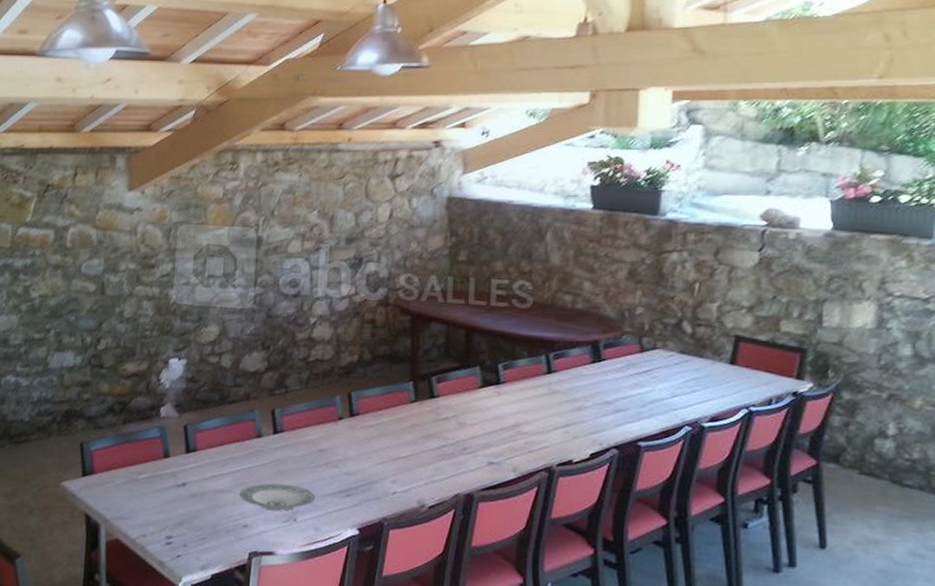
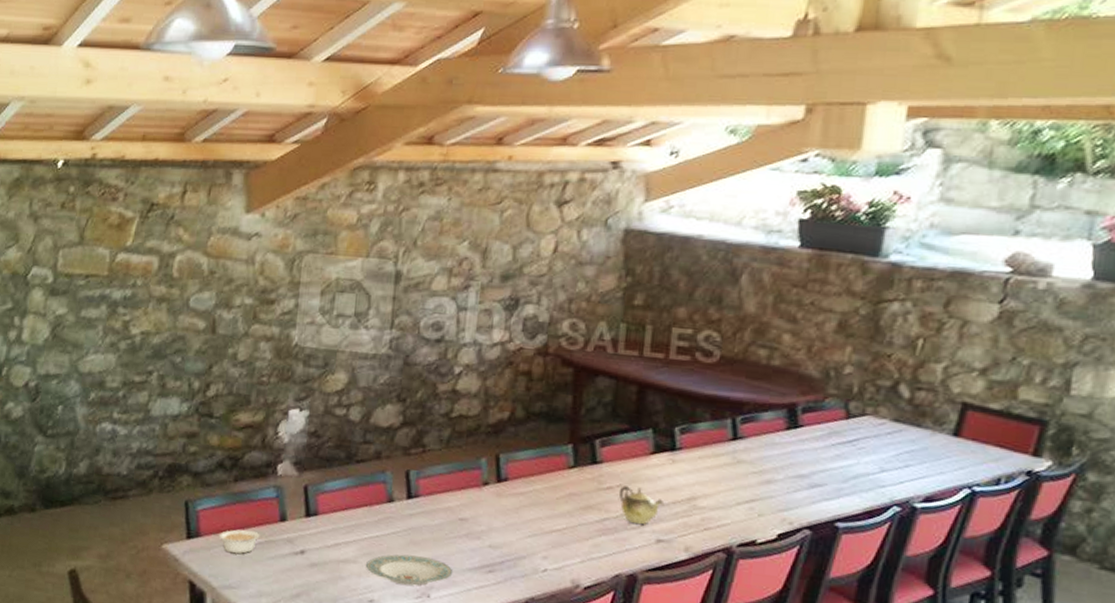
legume: none [110,466,153,488] -> present [218,529,267,554]
teapot: none [454,416,494,450] -> present [618,486,665,525]

